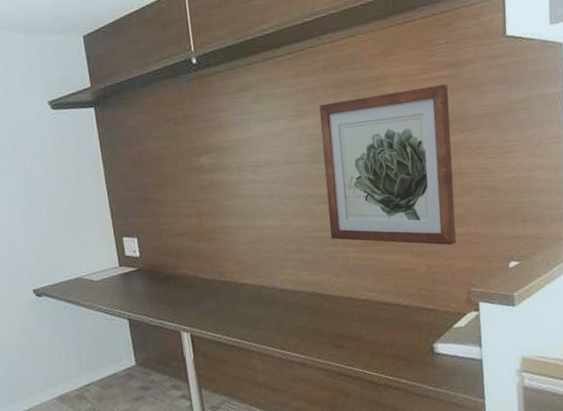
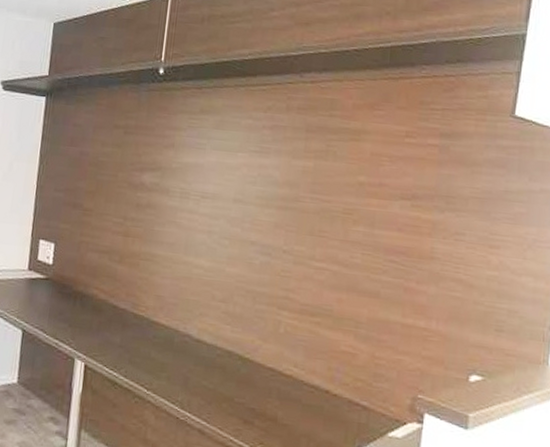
wall art: present [319,84,457,246] -> none [266,146,436,338]

